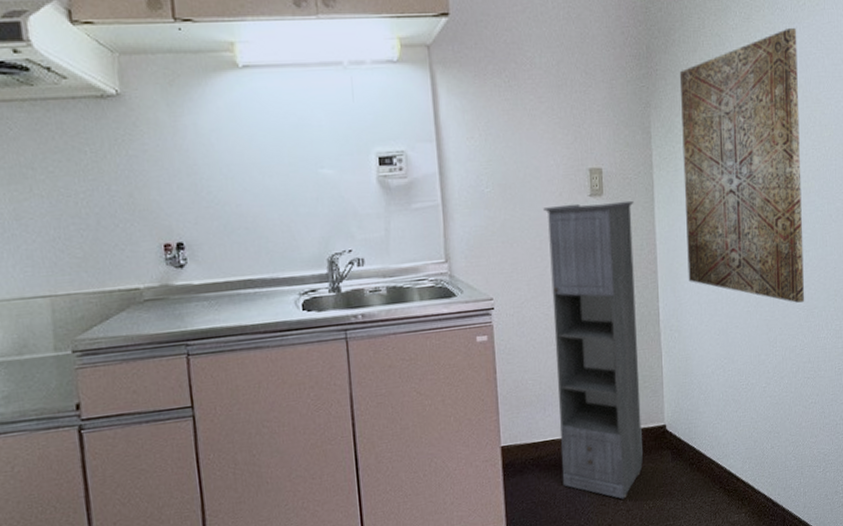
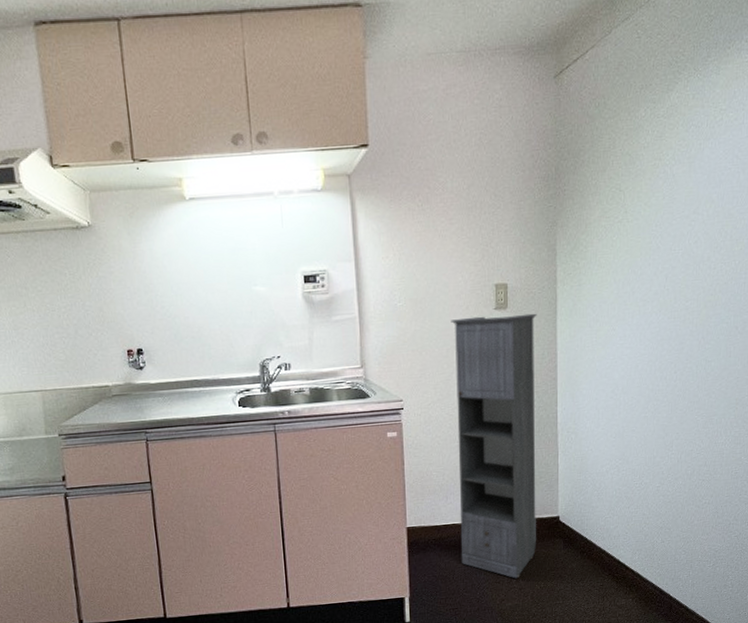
wall art: present [679,28,805,303] -> none [587,144,712,410]

